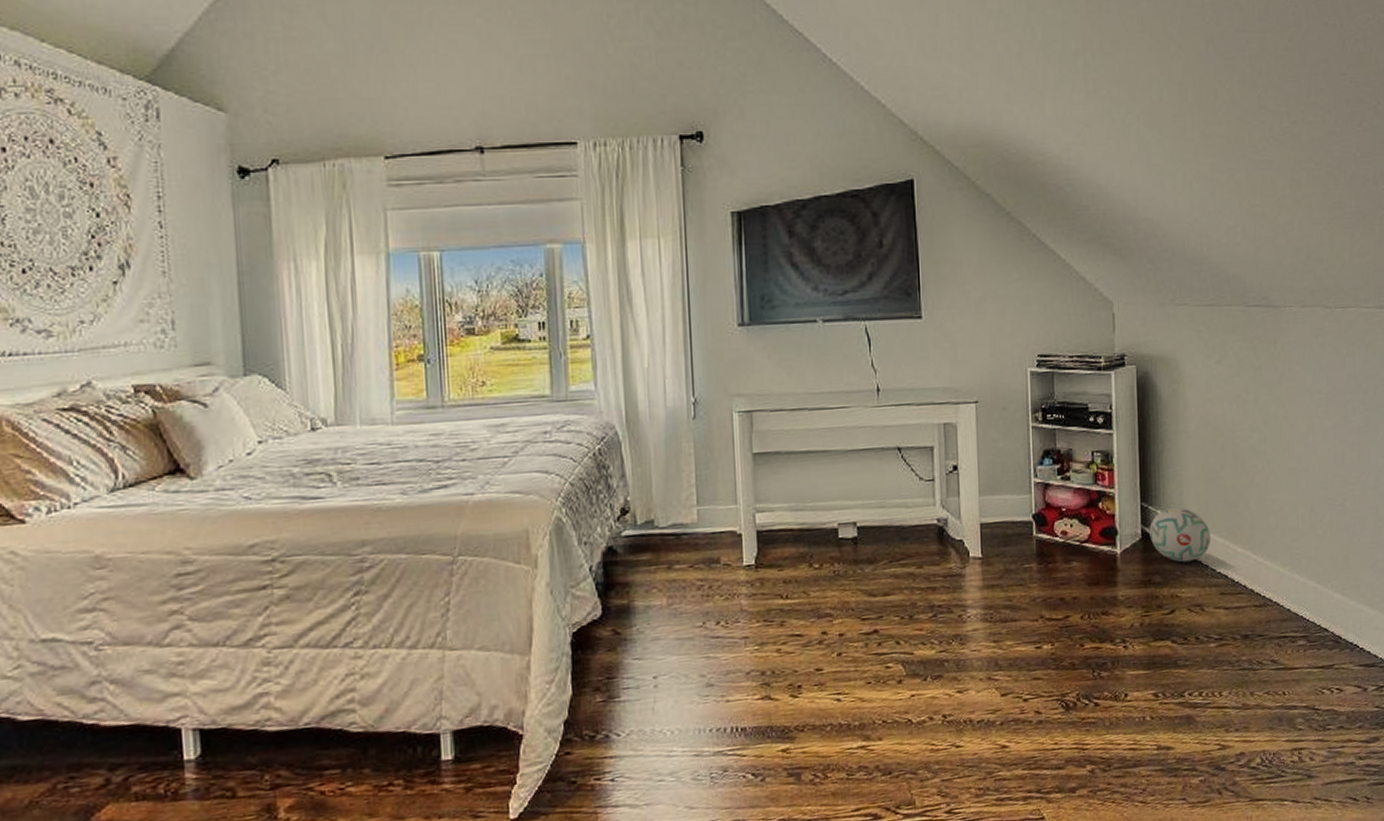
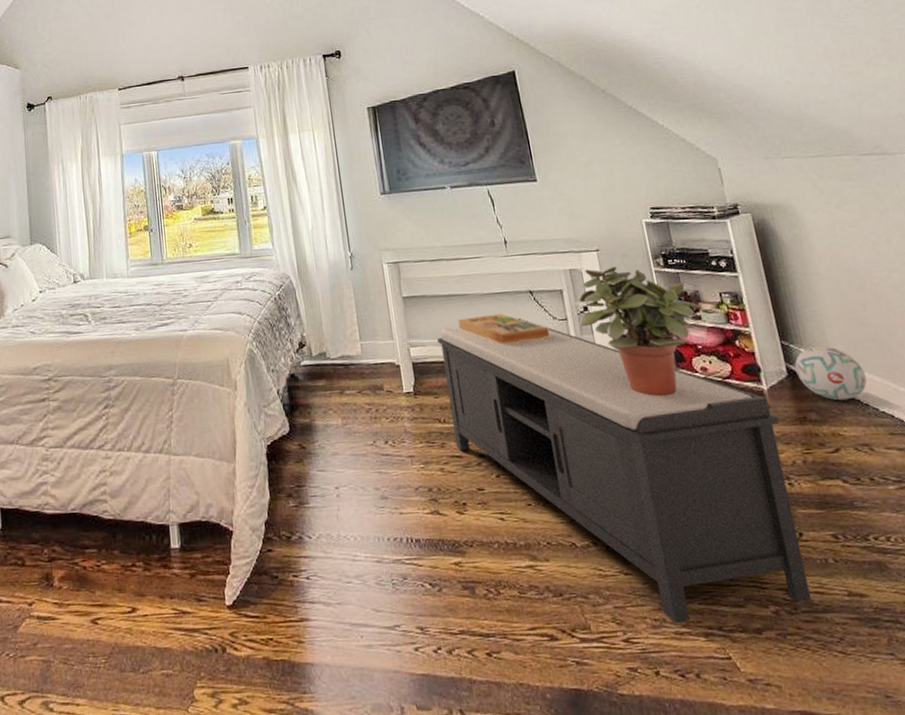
bench: none [789,479,1125,790] -> present [437,318,812,622]
decorative box: none [814,473,914,510] -> present [458,313,550,346]
potted plant: none [946,421,1071,563] -> present [578,266,701,397]

